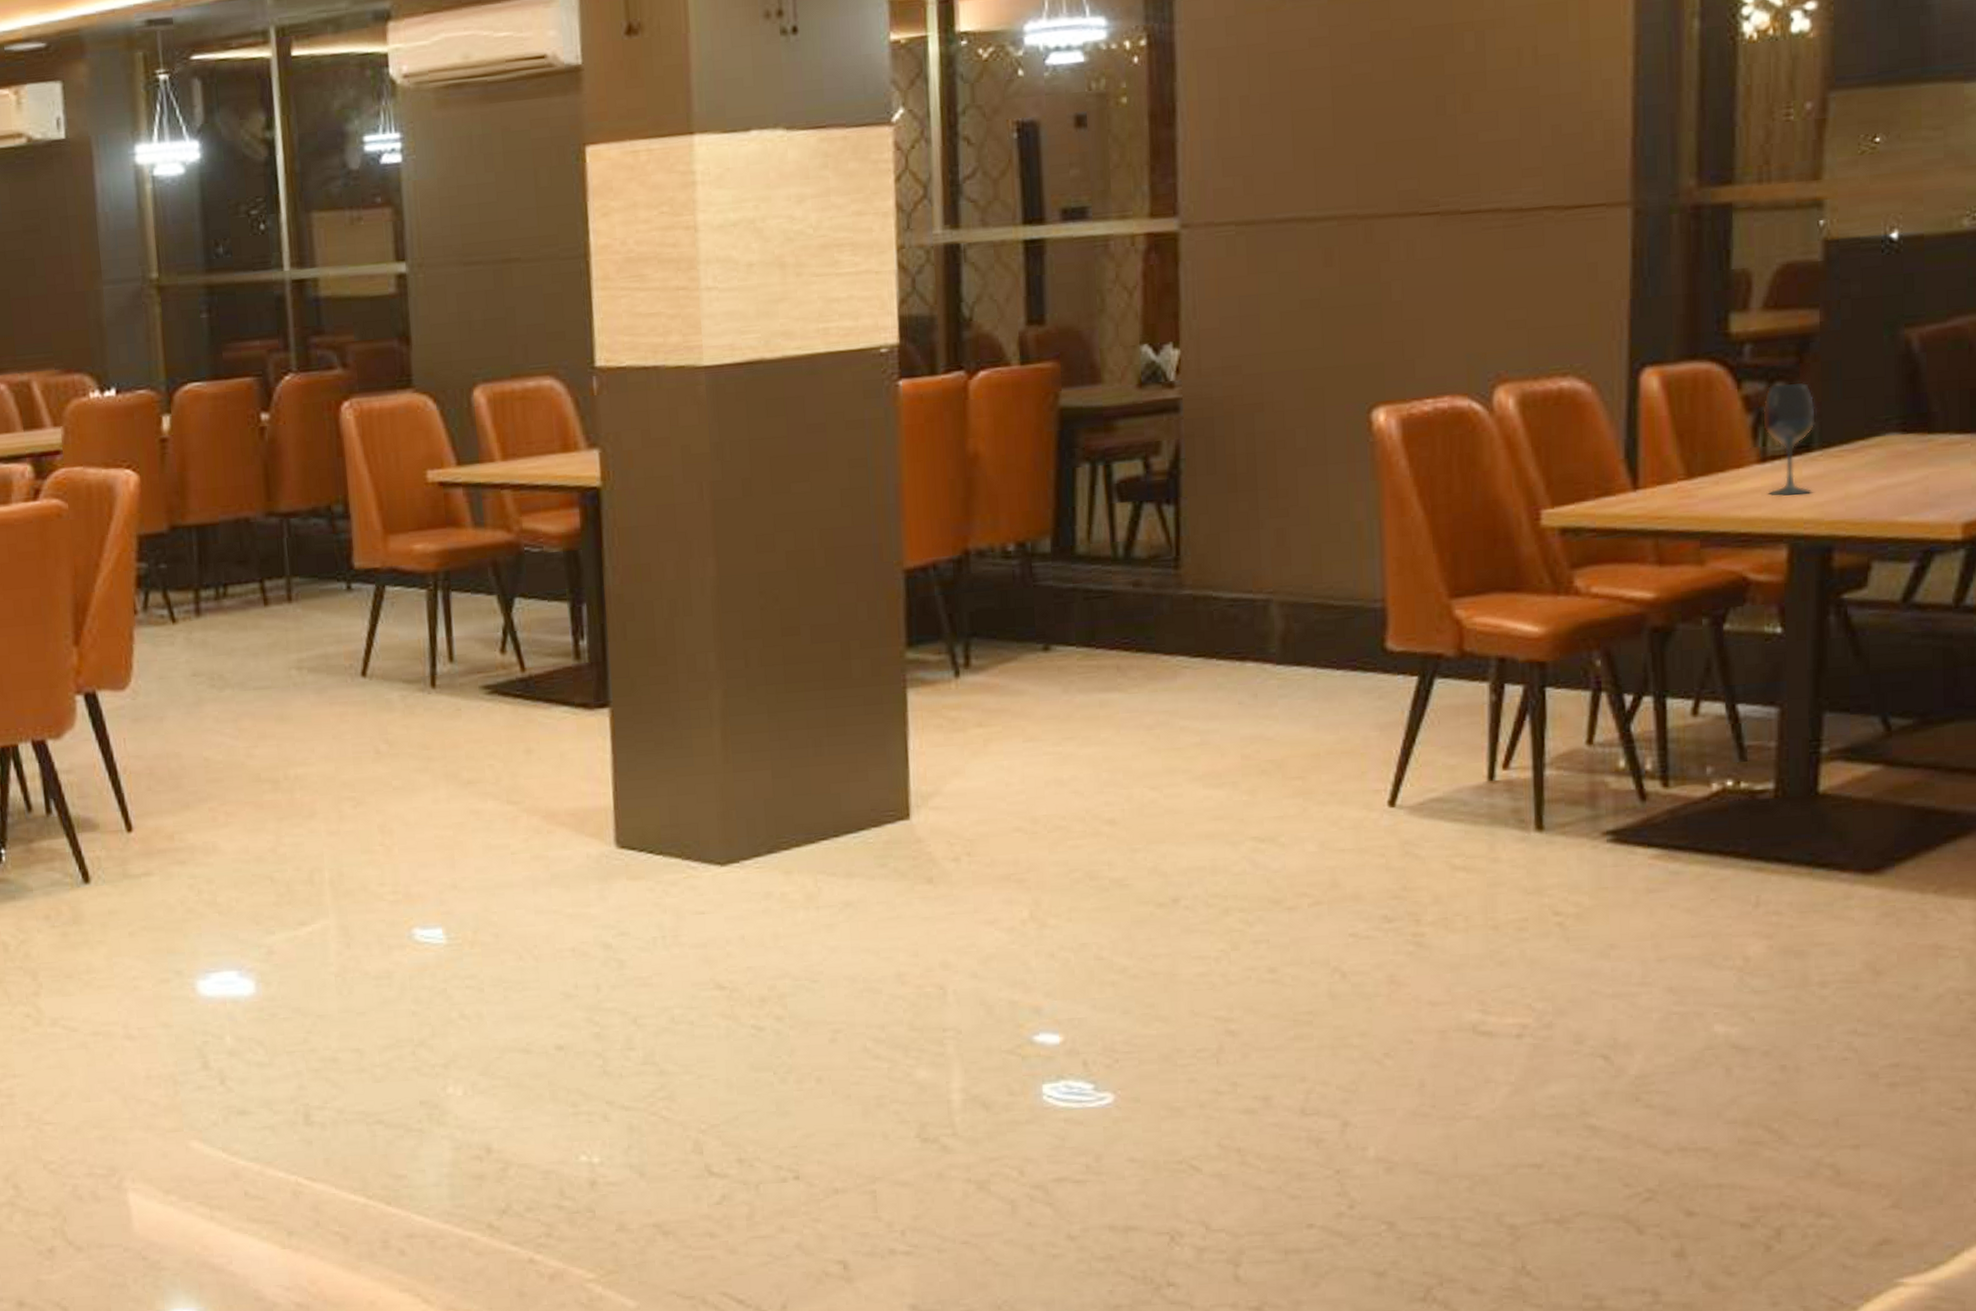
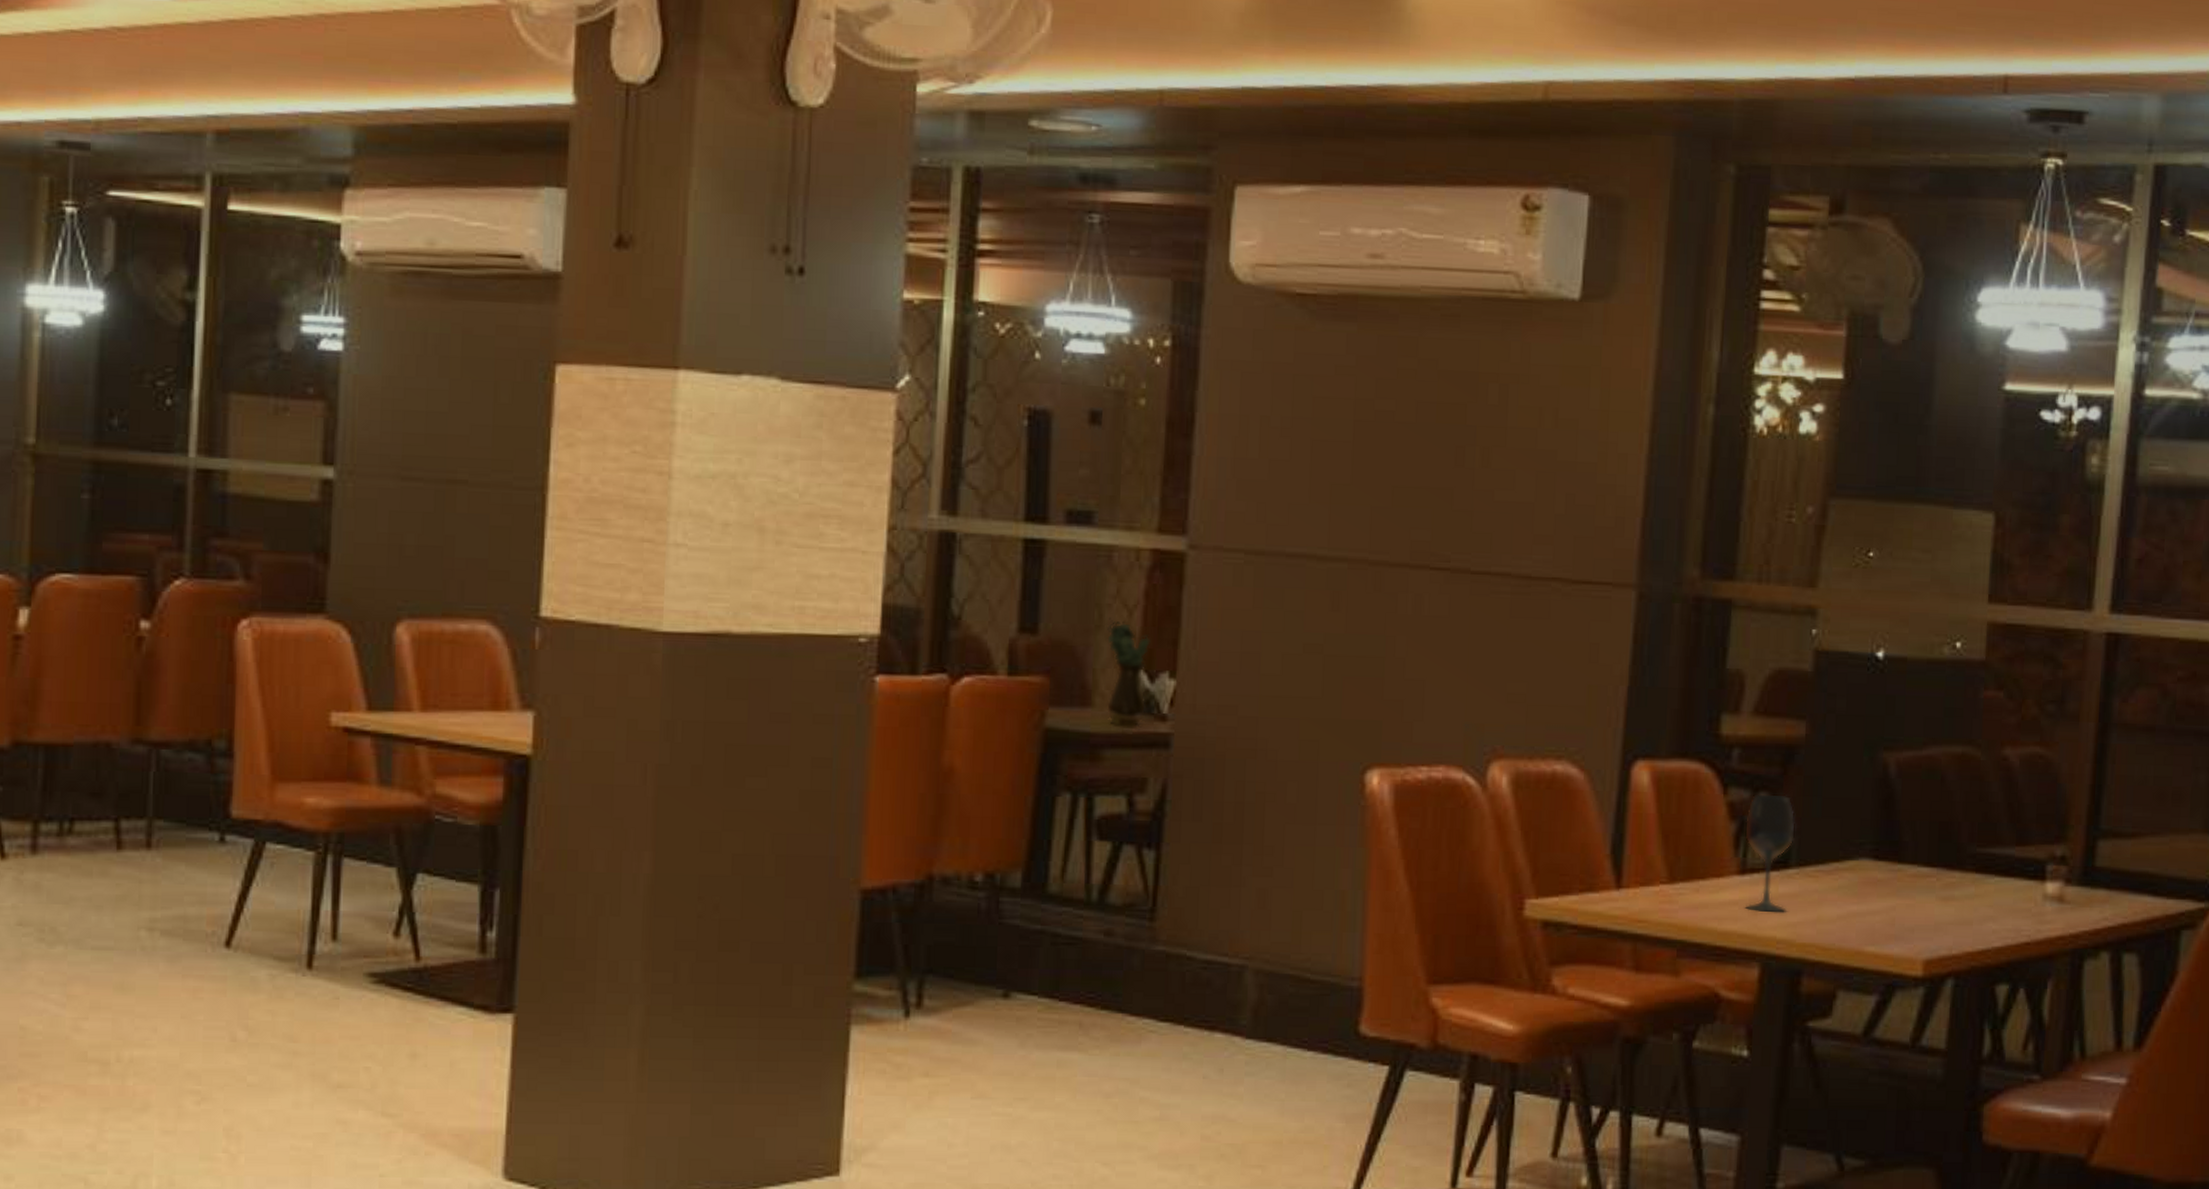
vase: none [1110,300,1153,401] -> present [1107,617,1150,730]

